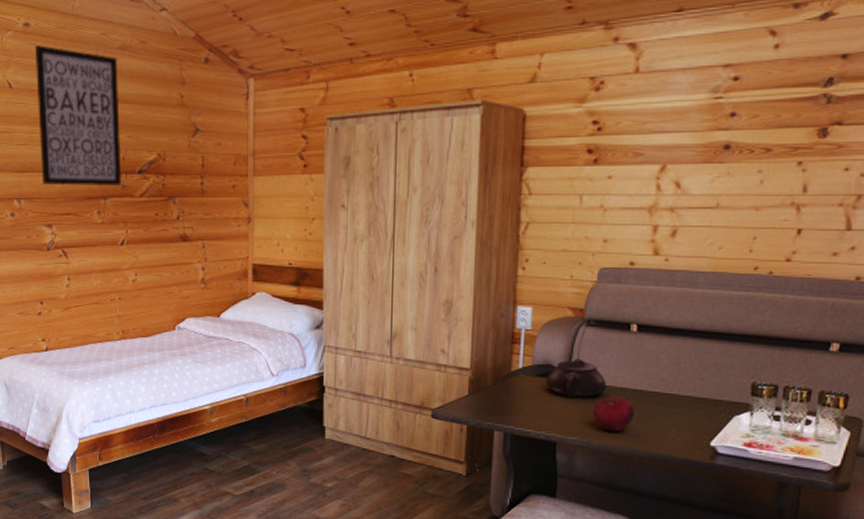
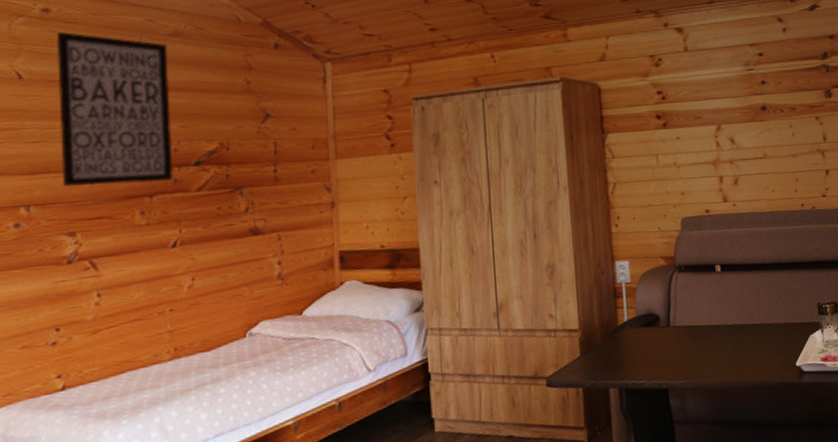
teapot: present [546,358,607,398] -> none [650,303,704,342]
fruit: present [593,396,635,432] -> none [695,333,732,370]

